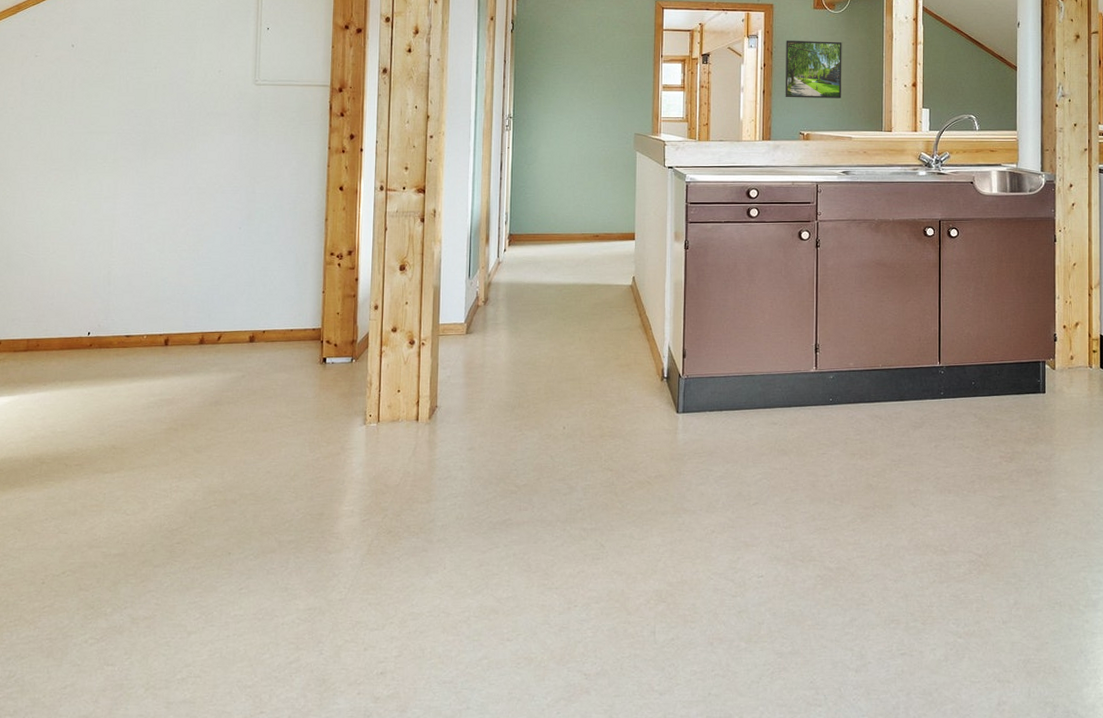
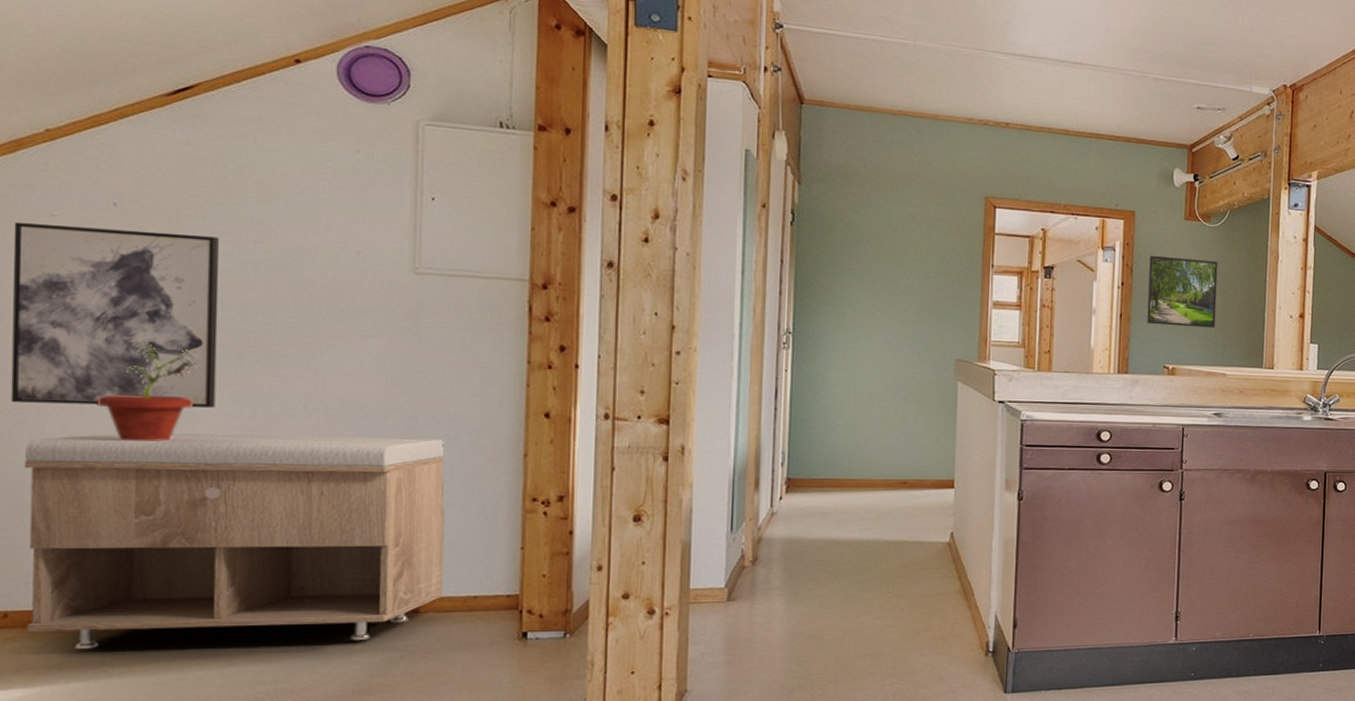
wall art: none [8,62,134,190] -> present [11,221,219,408]
storage bench: none [11,208,274,369] -> present [23,433,447,650]
potted plant: none [58,142,119,215] -> present [96,340,198,442]

